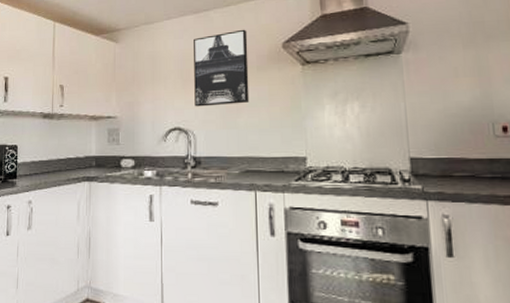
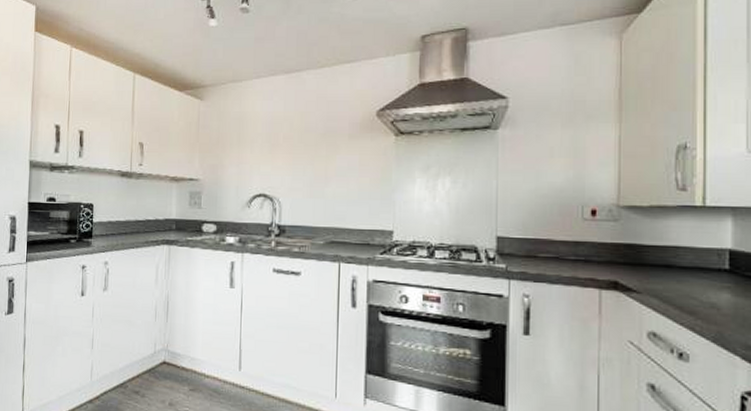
wall art: present [194,29,250,107] -> none [281,94,341,174]

